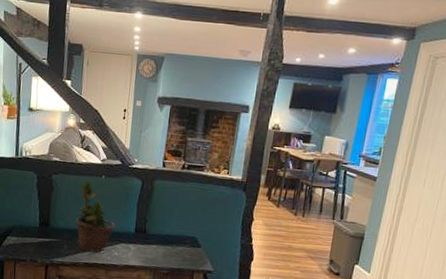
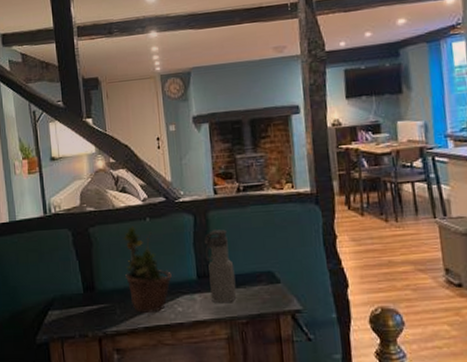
water bottle: none [143,196,167,256] -> present [204,229,237,304]

